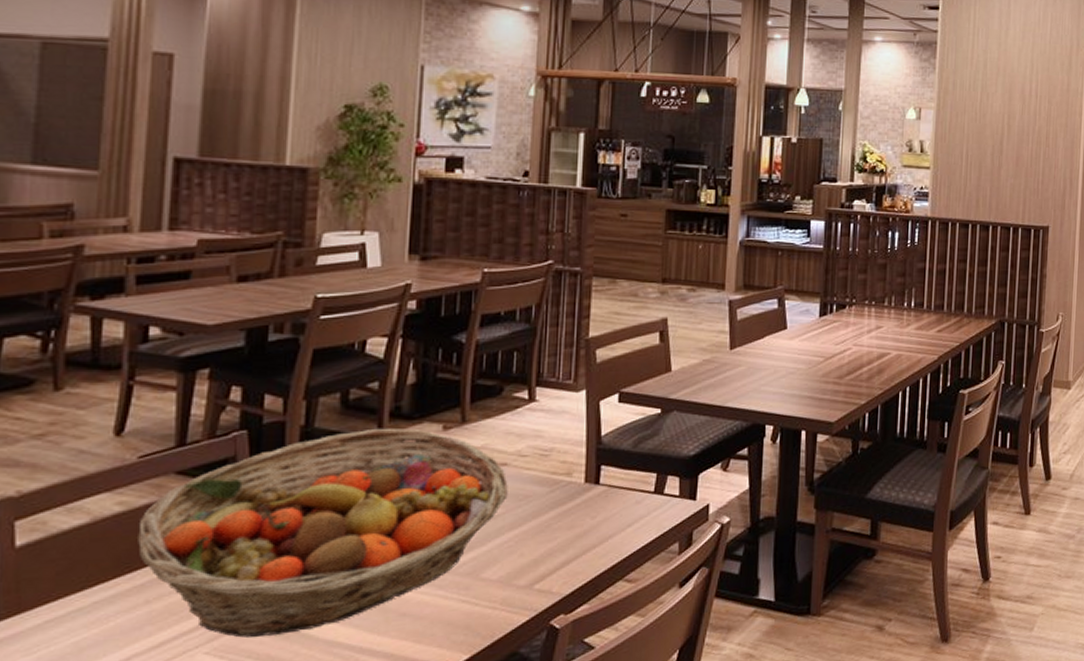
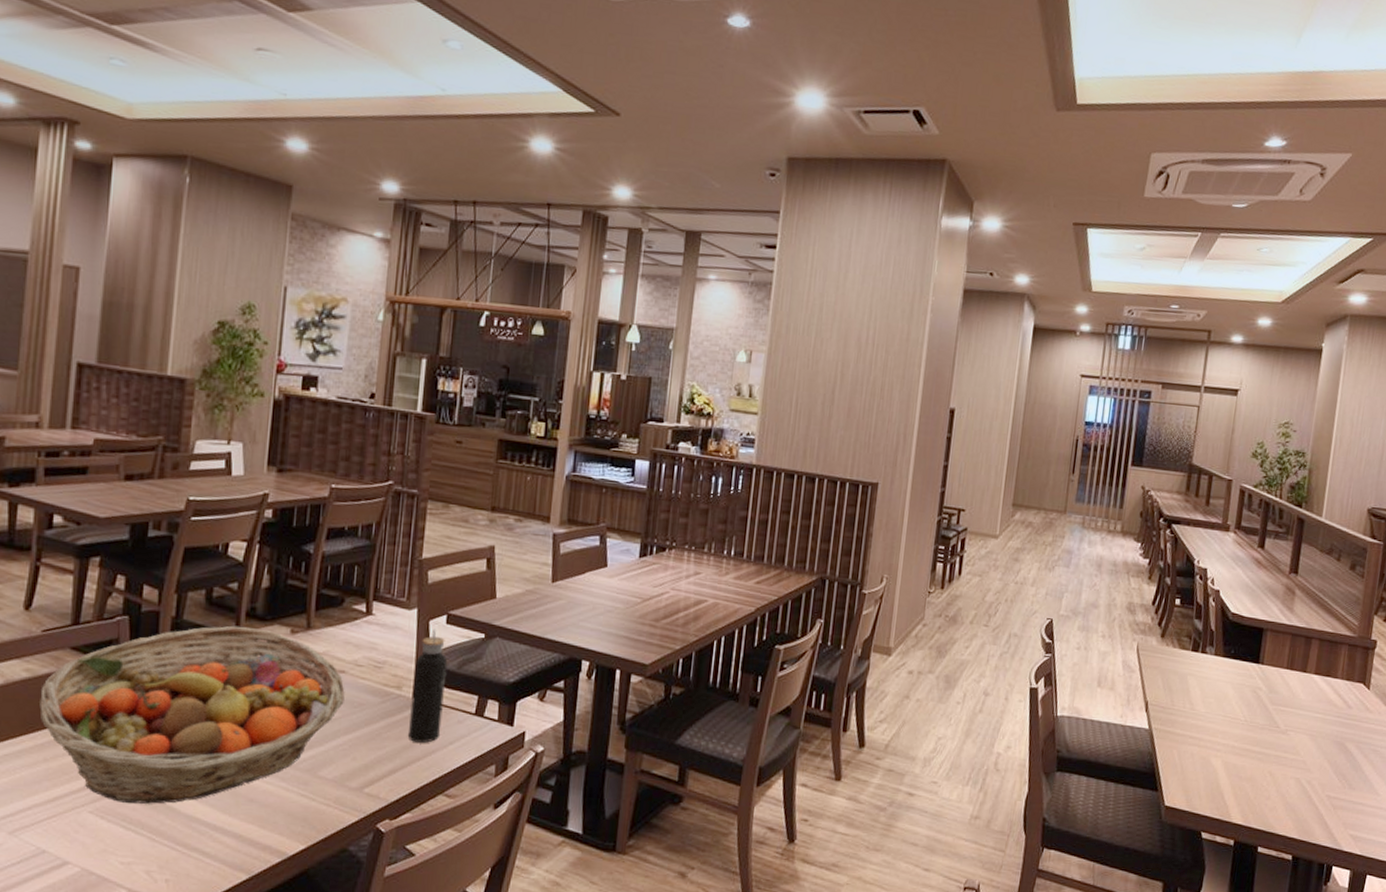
water bottle: none [581,409,622,529] -> present [407,628,448,743]

